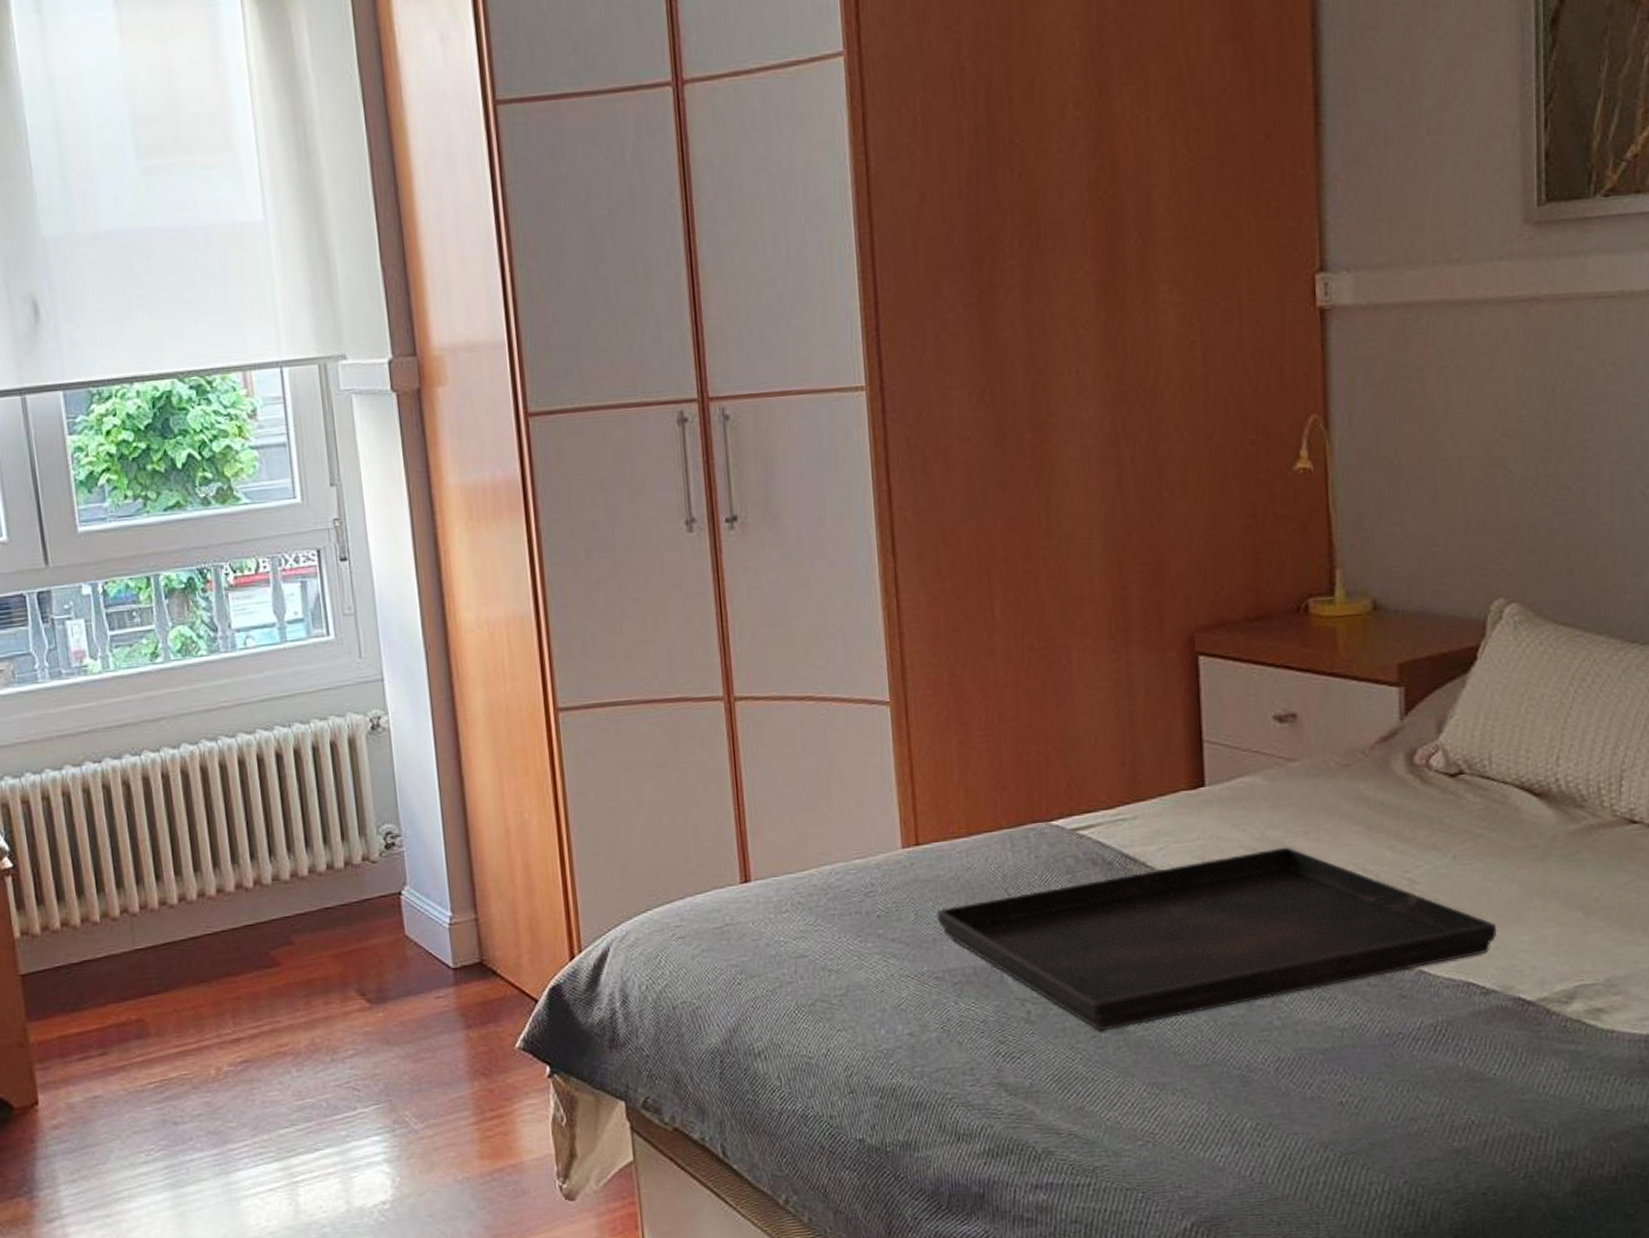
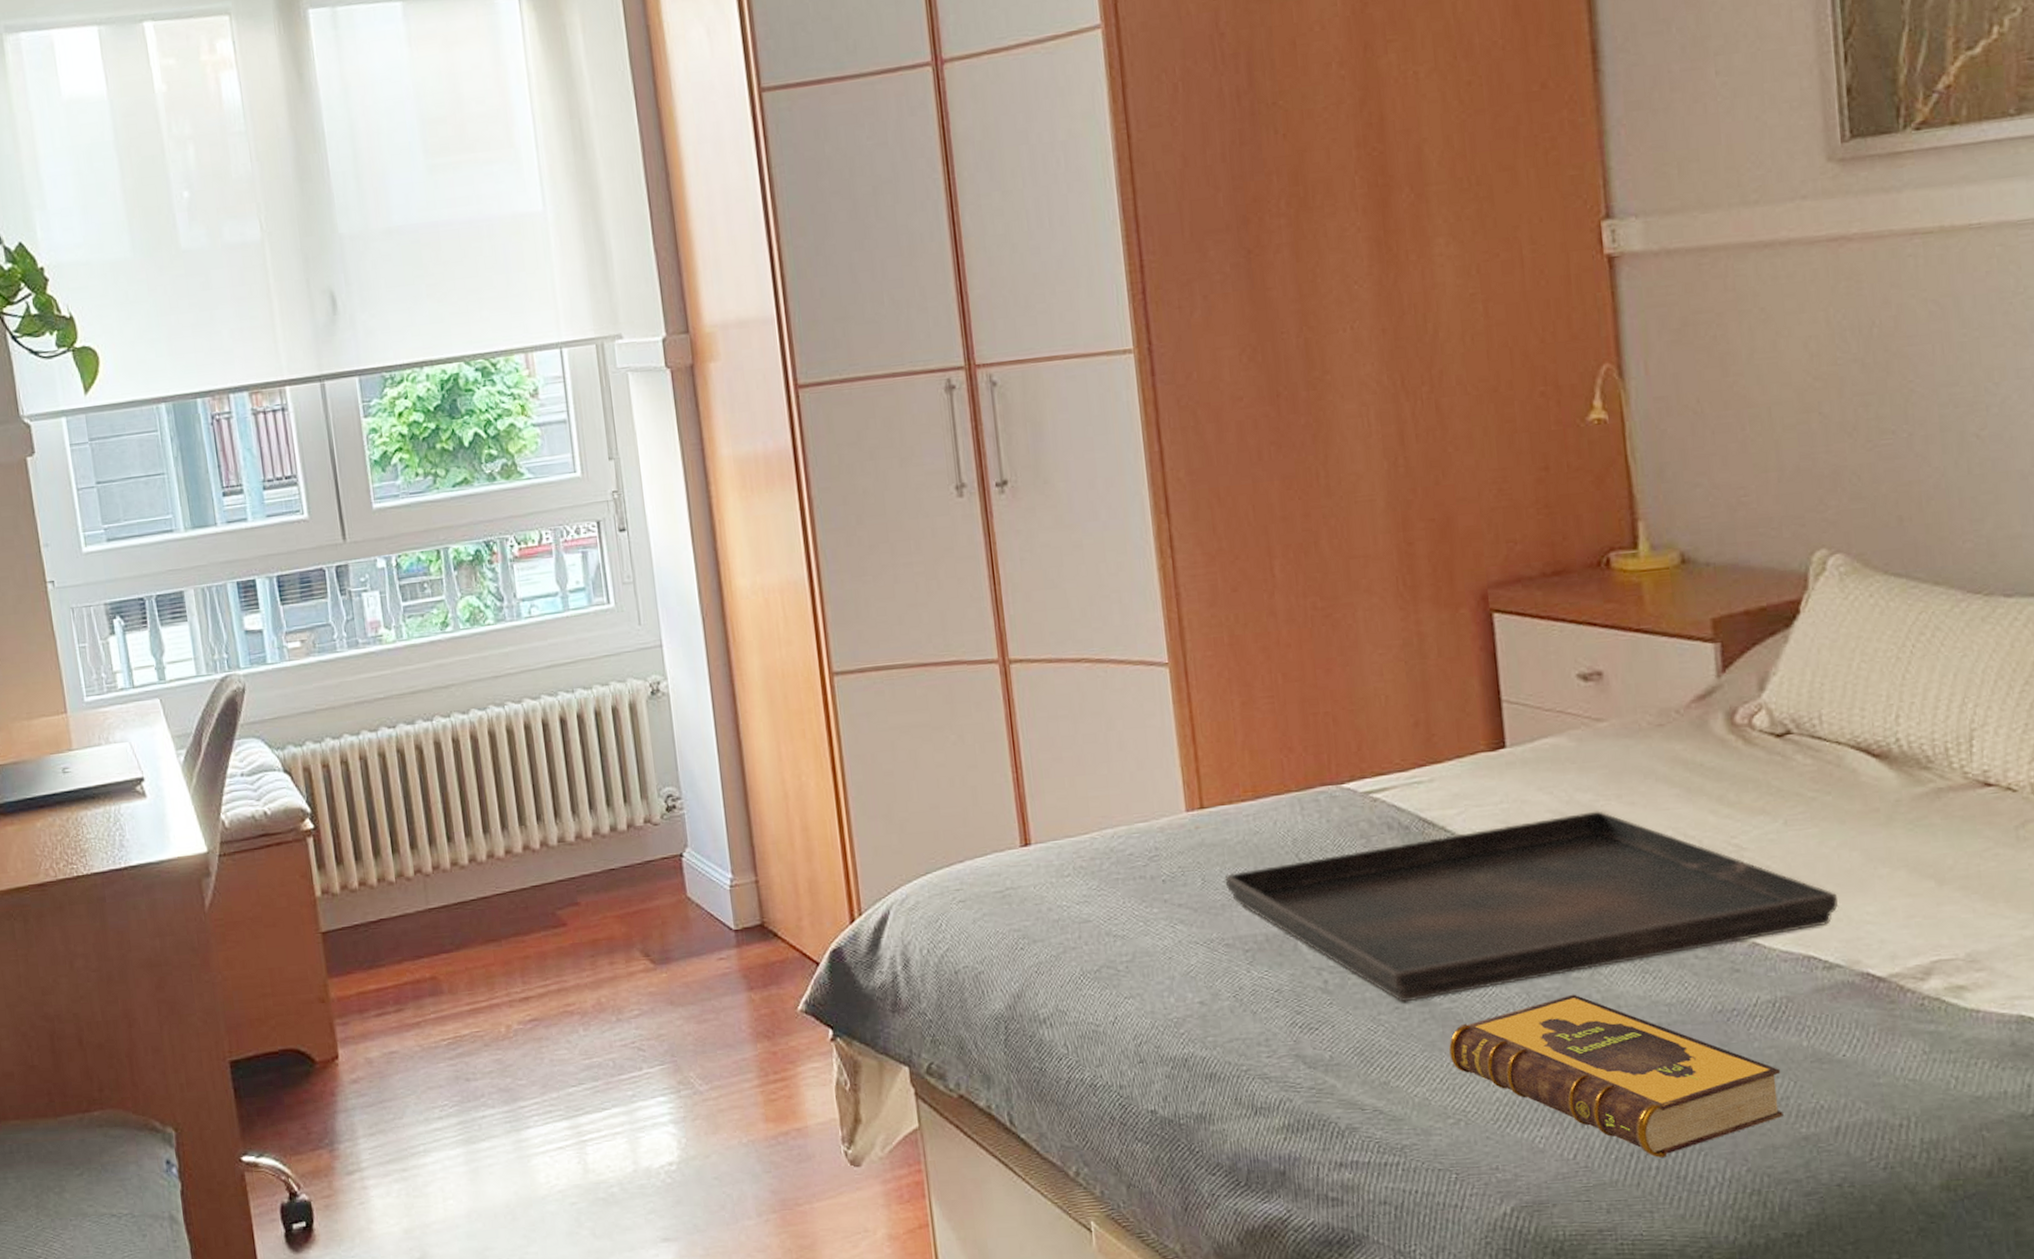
hardback book: none [1140,1021,1439,1173] -> present [1448,994,1784,1158]

